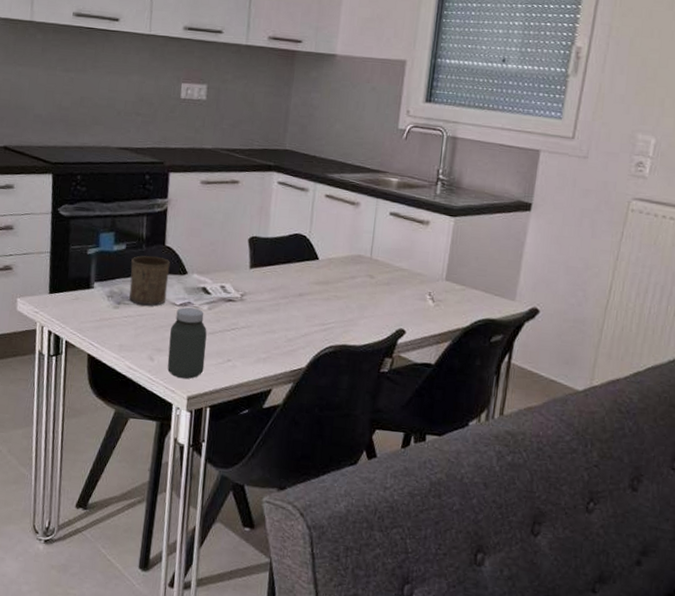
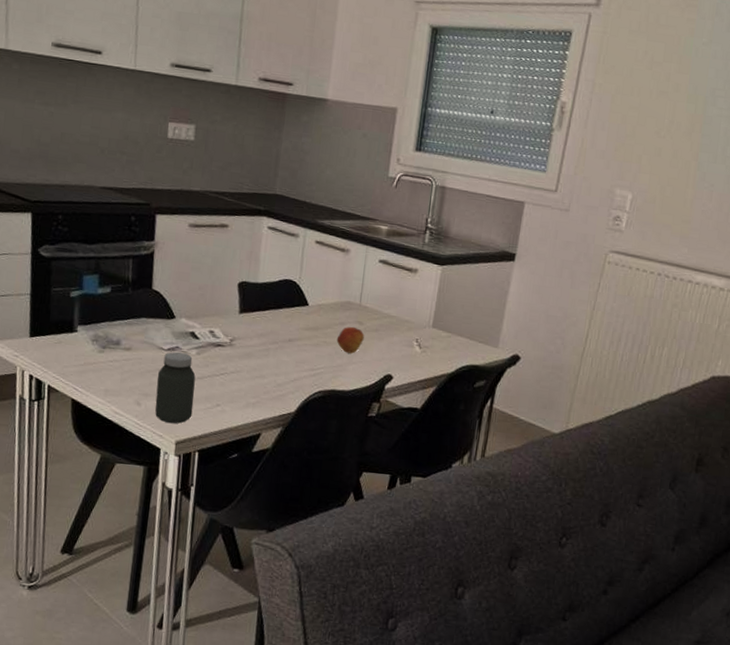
cup: present [129,255,171,306] -> none [114,299,158,350]
fruit: none [347,280,376,308] -> present [336,326,365,354]

